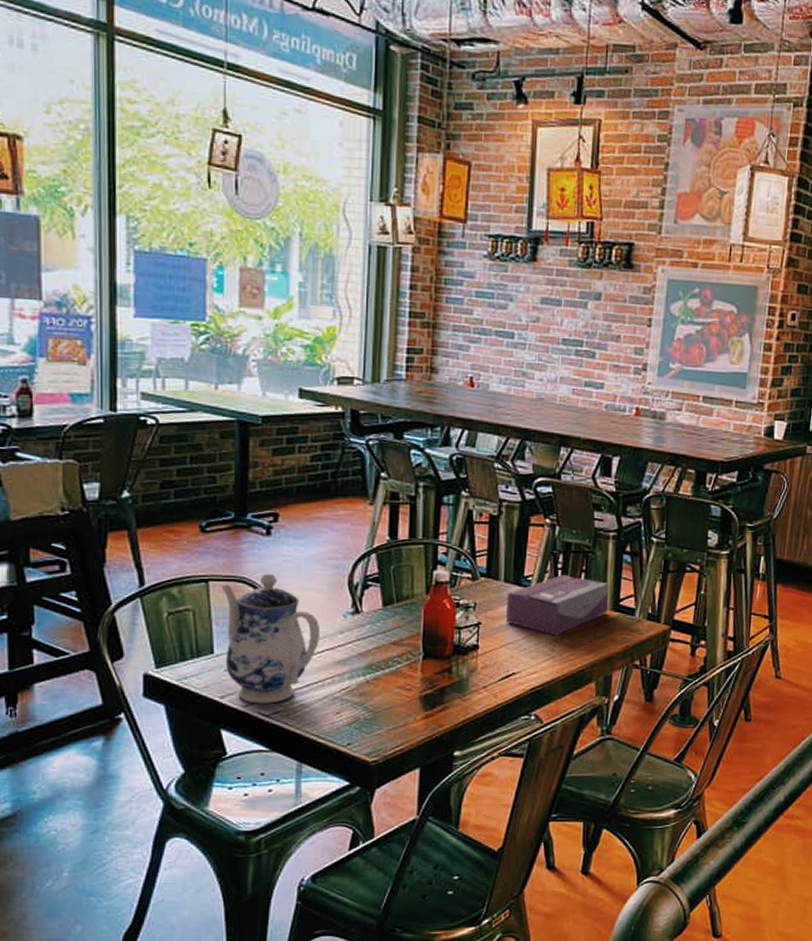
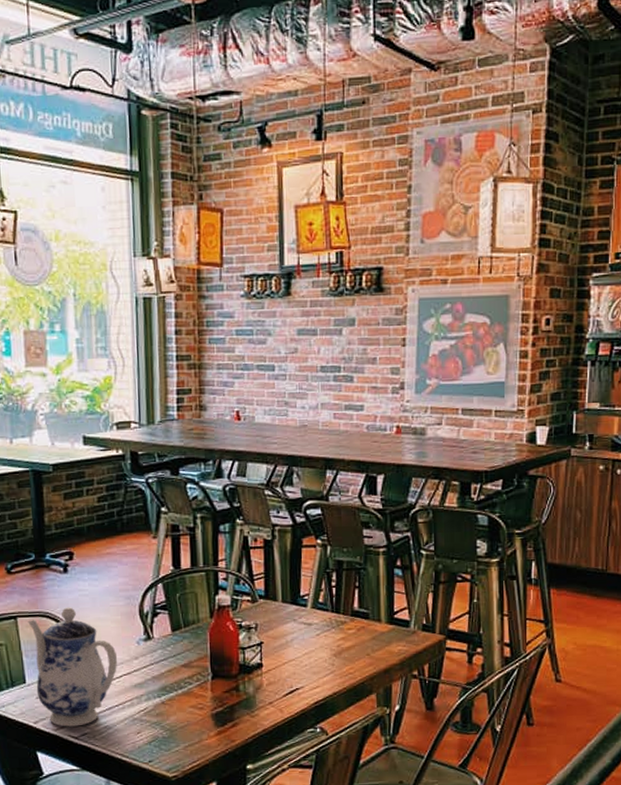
tissue box: present [506,574,610,636] -> none [286,591,383,651]

